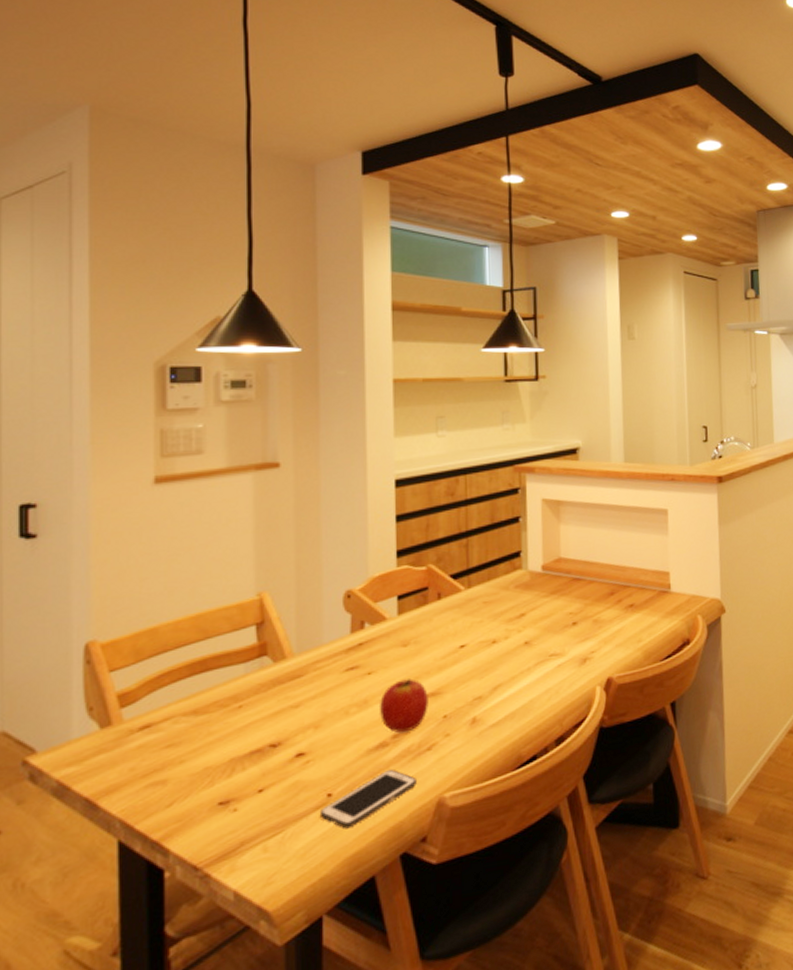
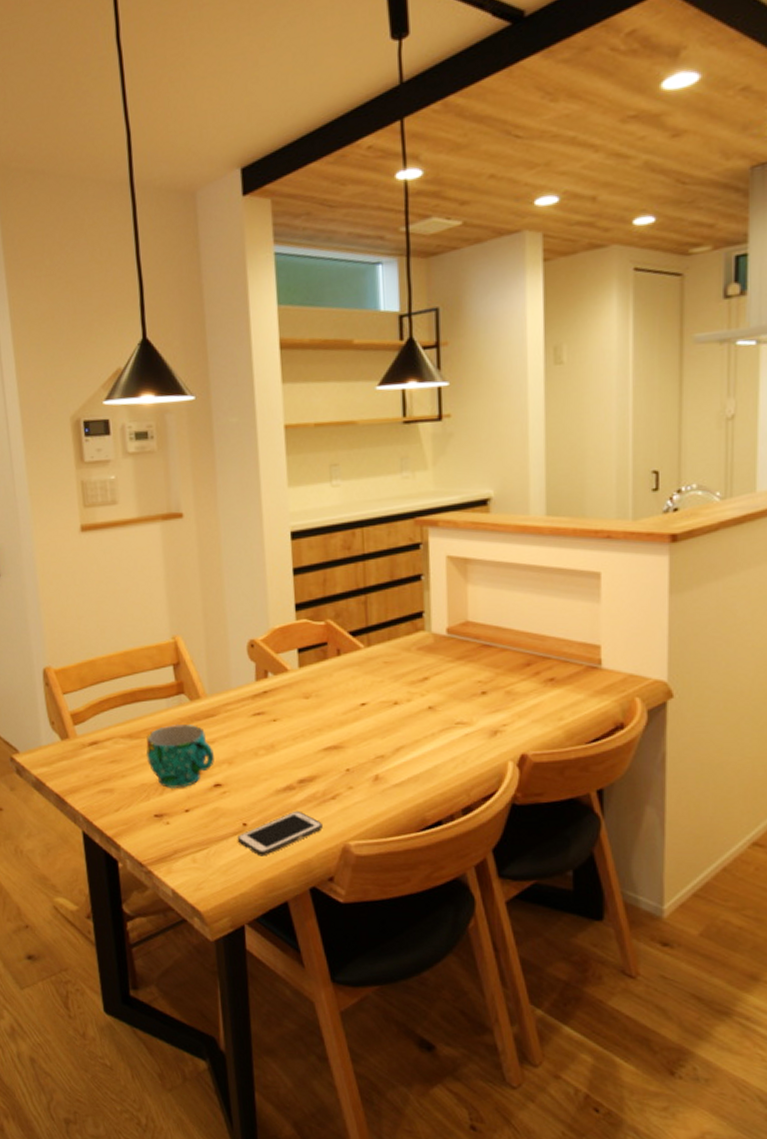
cup: none [213,689,298,768] -> present [145,723,214,789]
apple: present [378,678,428,733] -> none [284,730,331,780]

